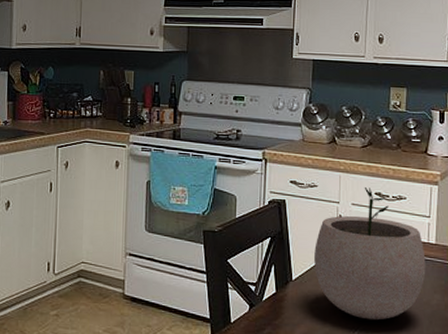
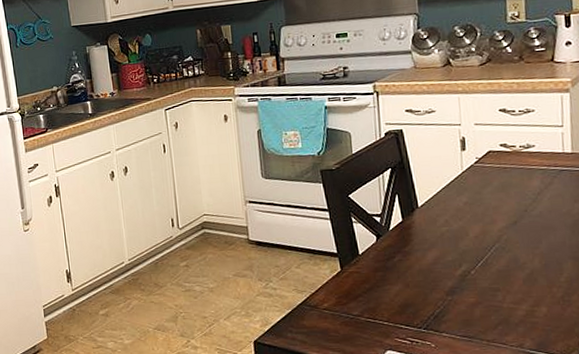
plant pot: present [314,187,426,321] -> none [438,105,563,237]

